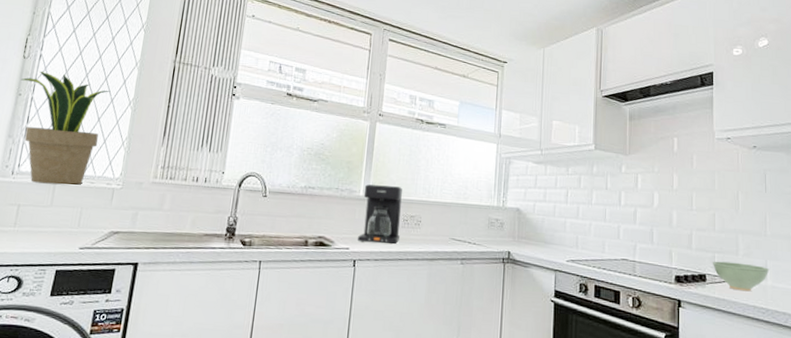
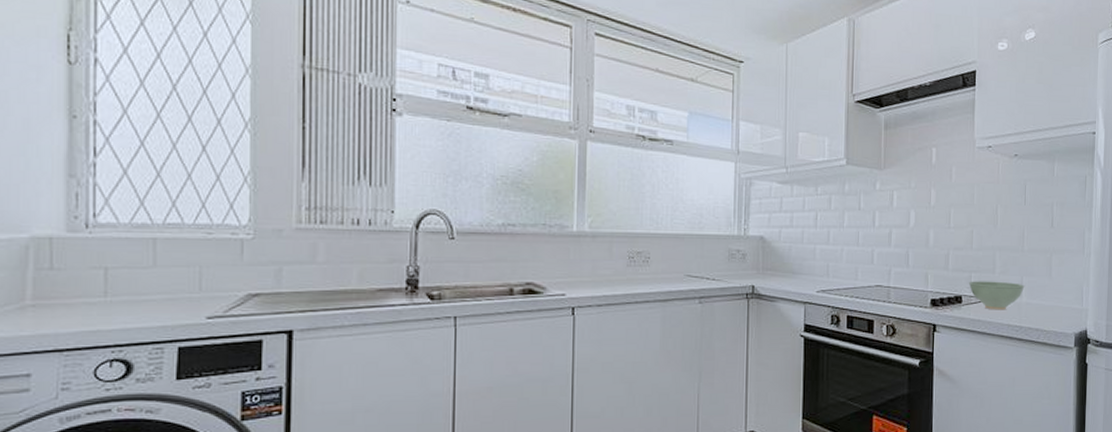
potted plant: present [21,70,111,185] -> none [71,82,215,239]
coffee maker: present [357,184,402,245] -> none [574,217,627,287]

